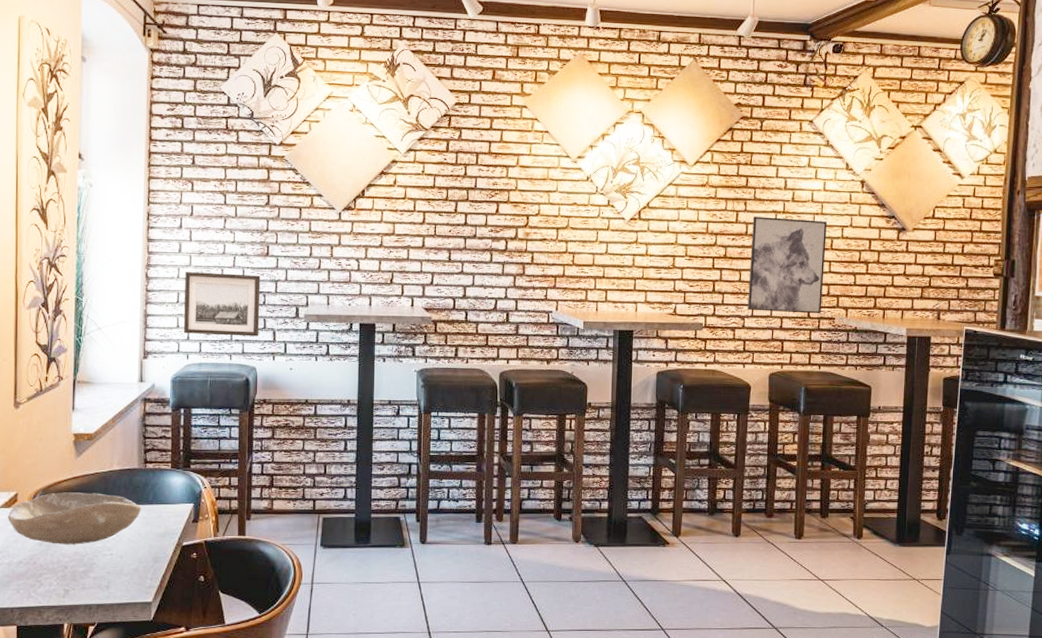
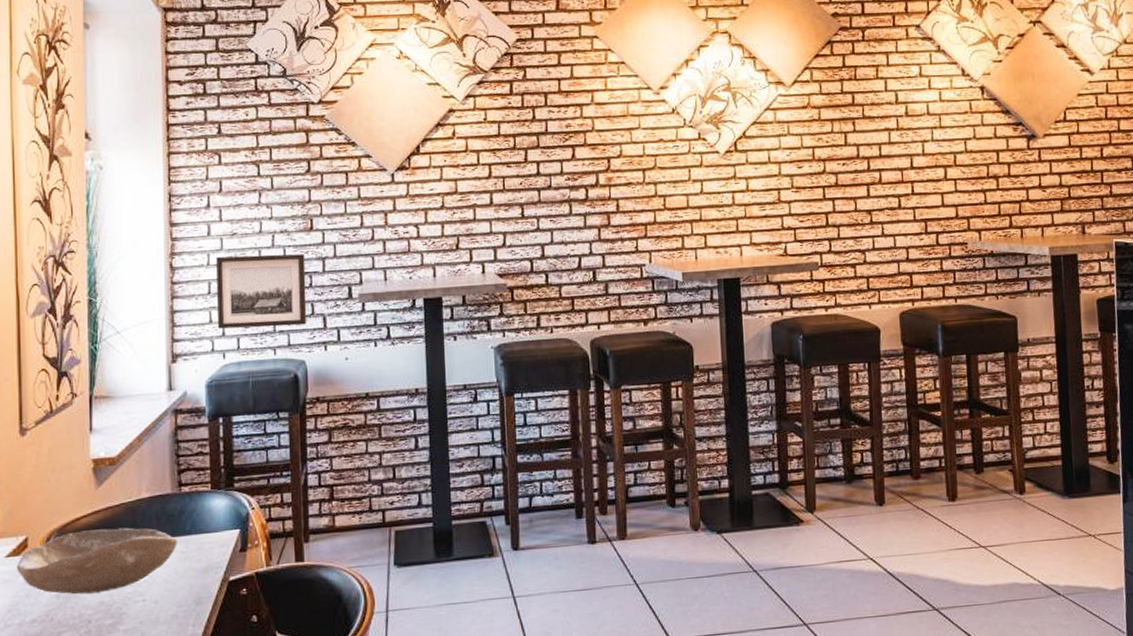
wall art: present [748,217,827,314] -> none [863,135,952,243]

